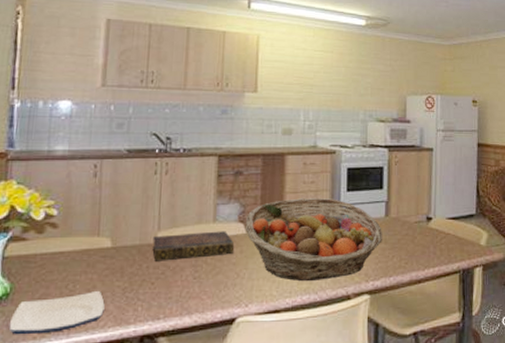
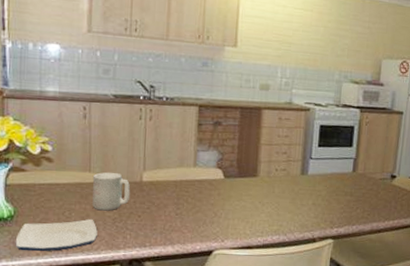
mug: none [100,234,143,280] -> present [92,172,130,211]
book: present [152,231,234,261] -> none [138,174,212,198]
fruit basket: present [245,198,383,281] -> none [222,150,350,224]

